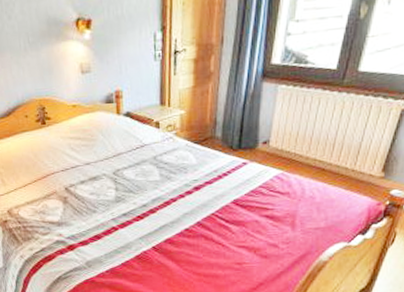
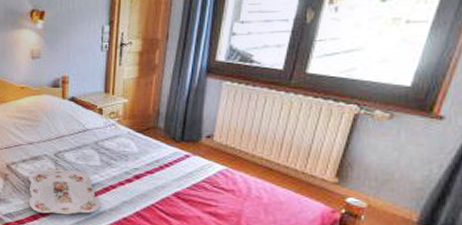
serving tray: none [88,186,162,233] -> present [28,169,100,215]

